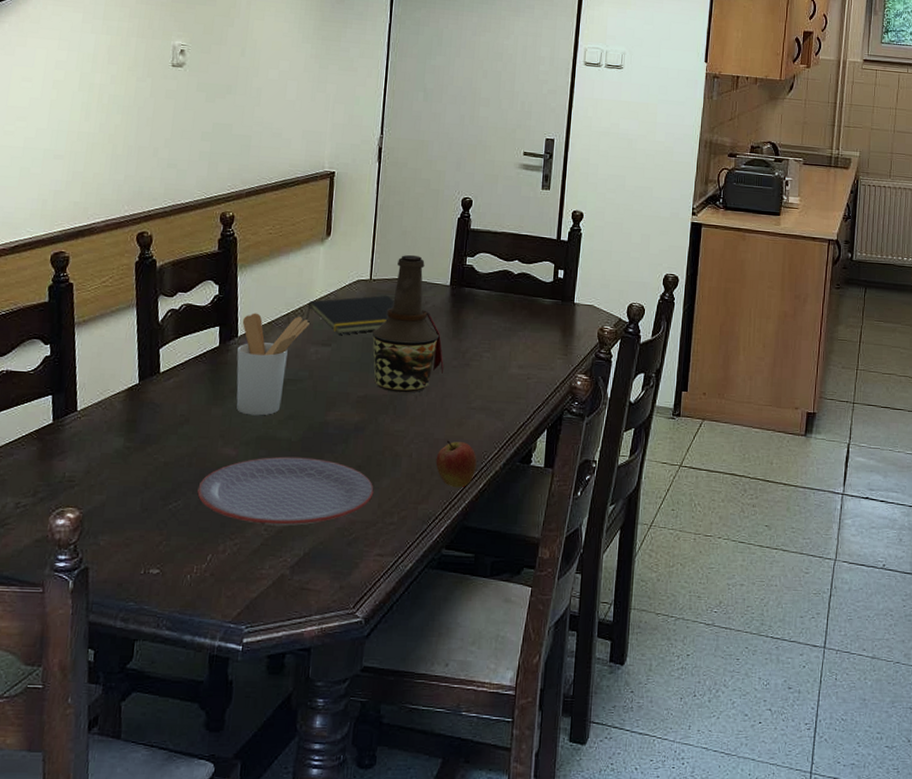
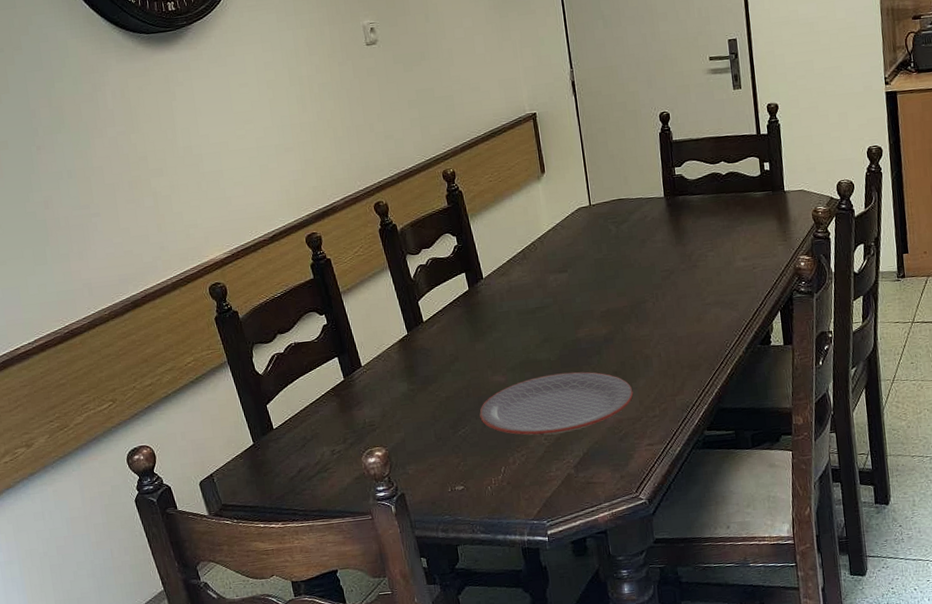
utensil holder: present [236,313,310,416] -> none [483,251,544,345]
notepad: present [306,295,395,334] -> none [539,216,617,260]
bottle: present [372,254,444,393] -> none [601,175,674,303]
fruit: present [435,440,477,488] -> none [683,335,722,377]

